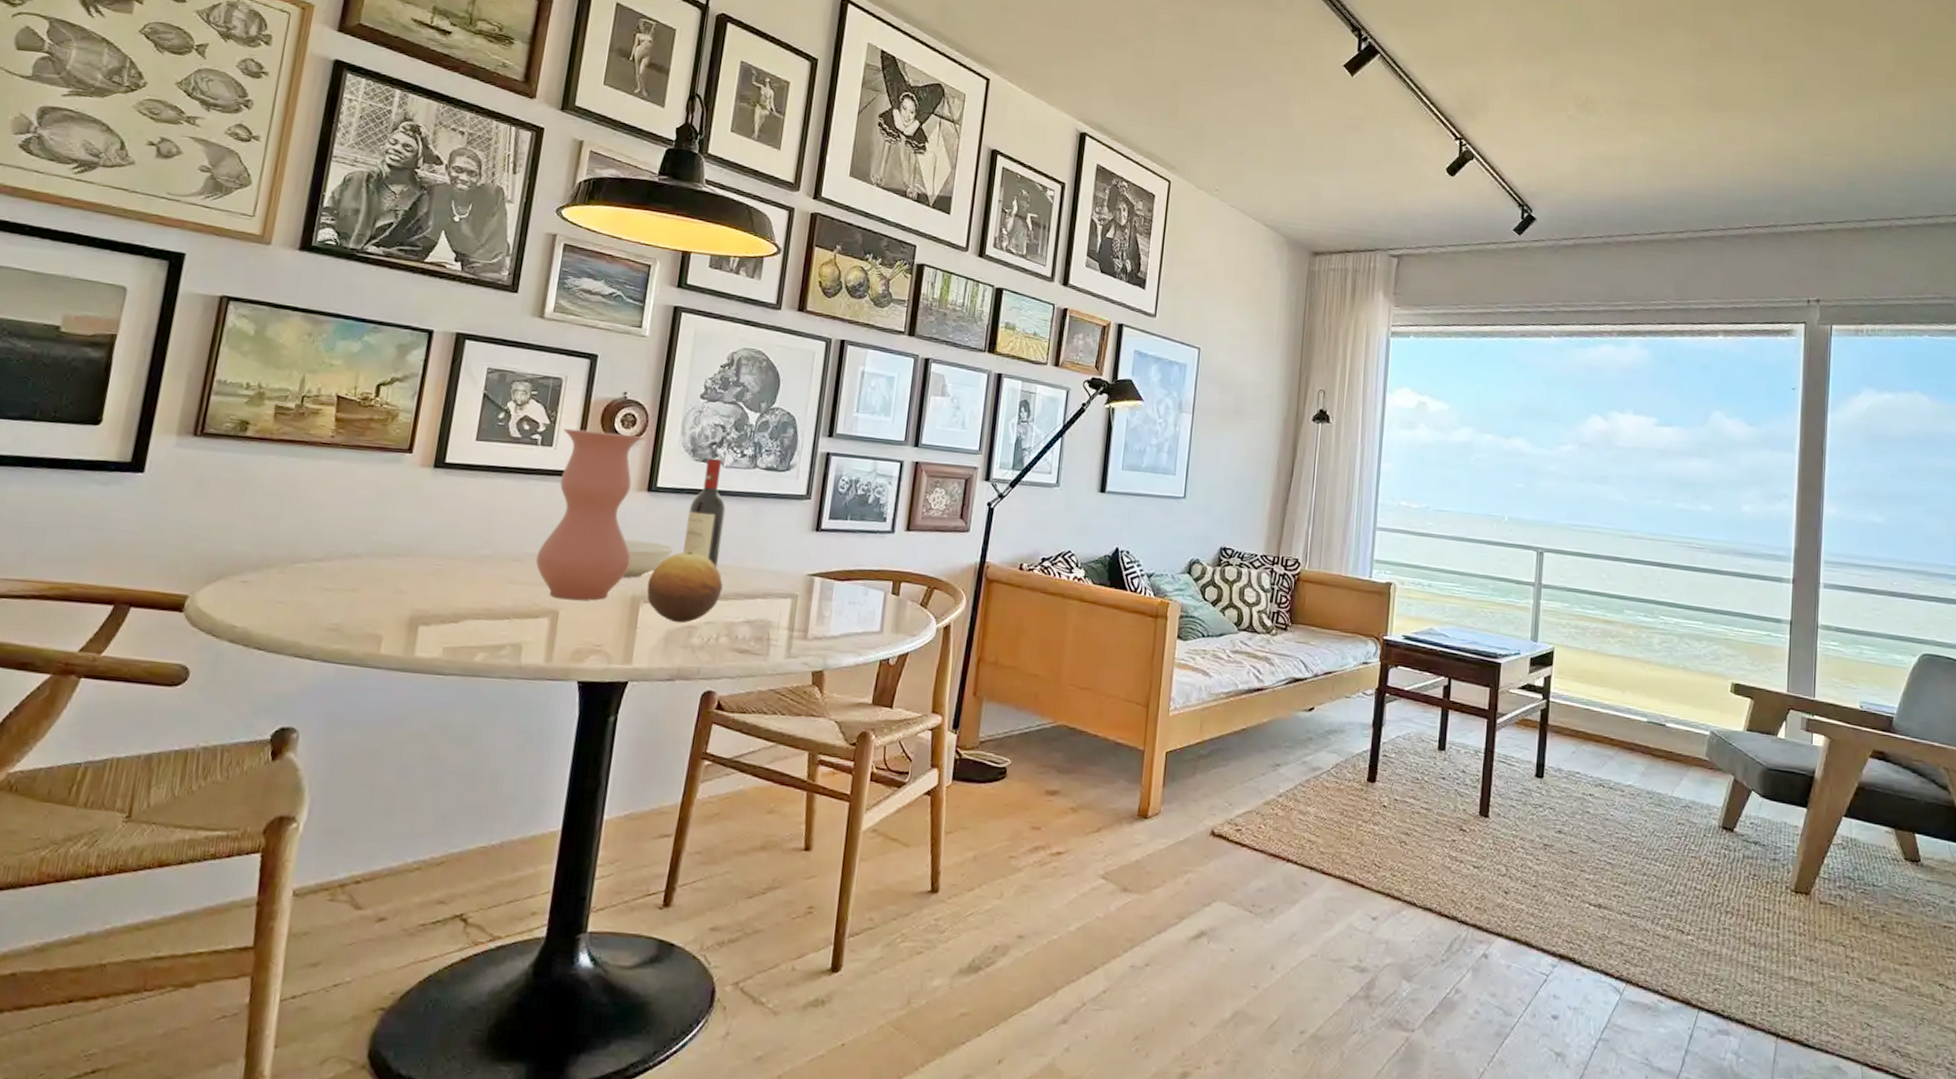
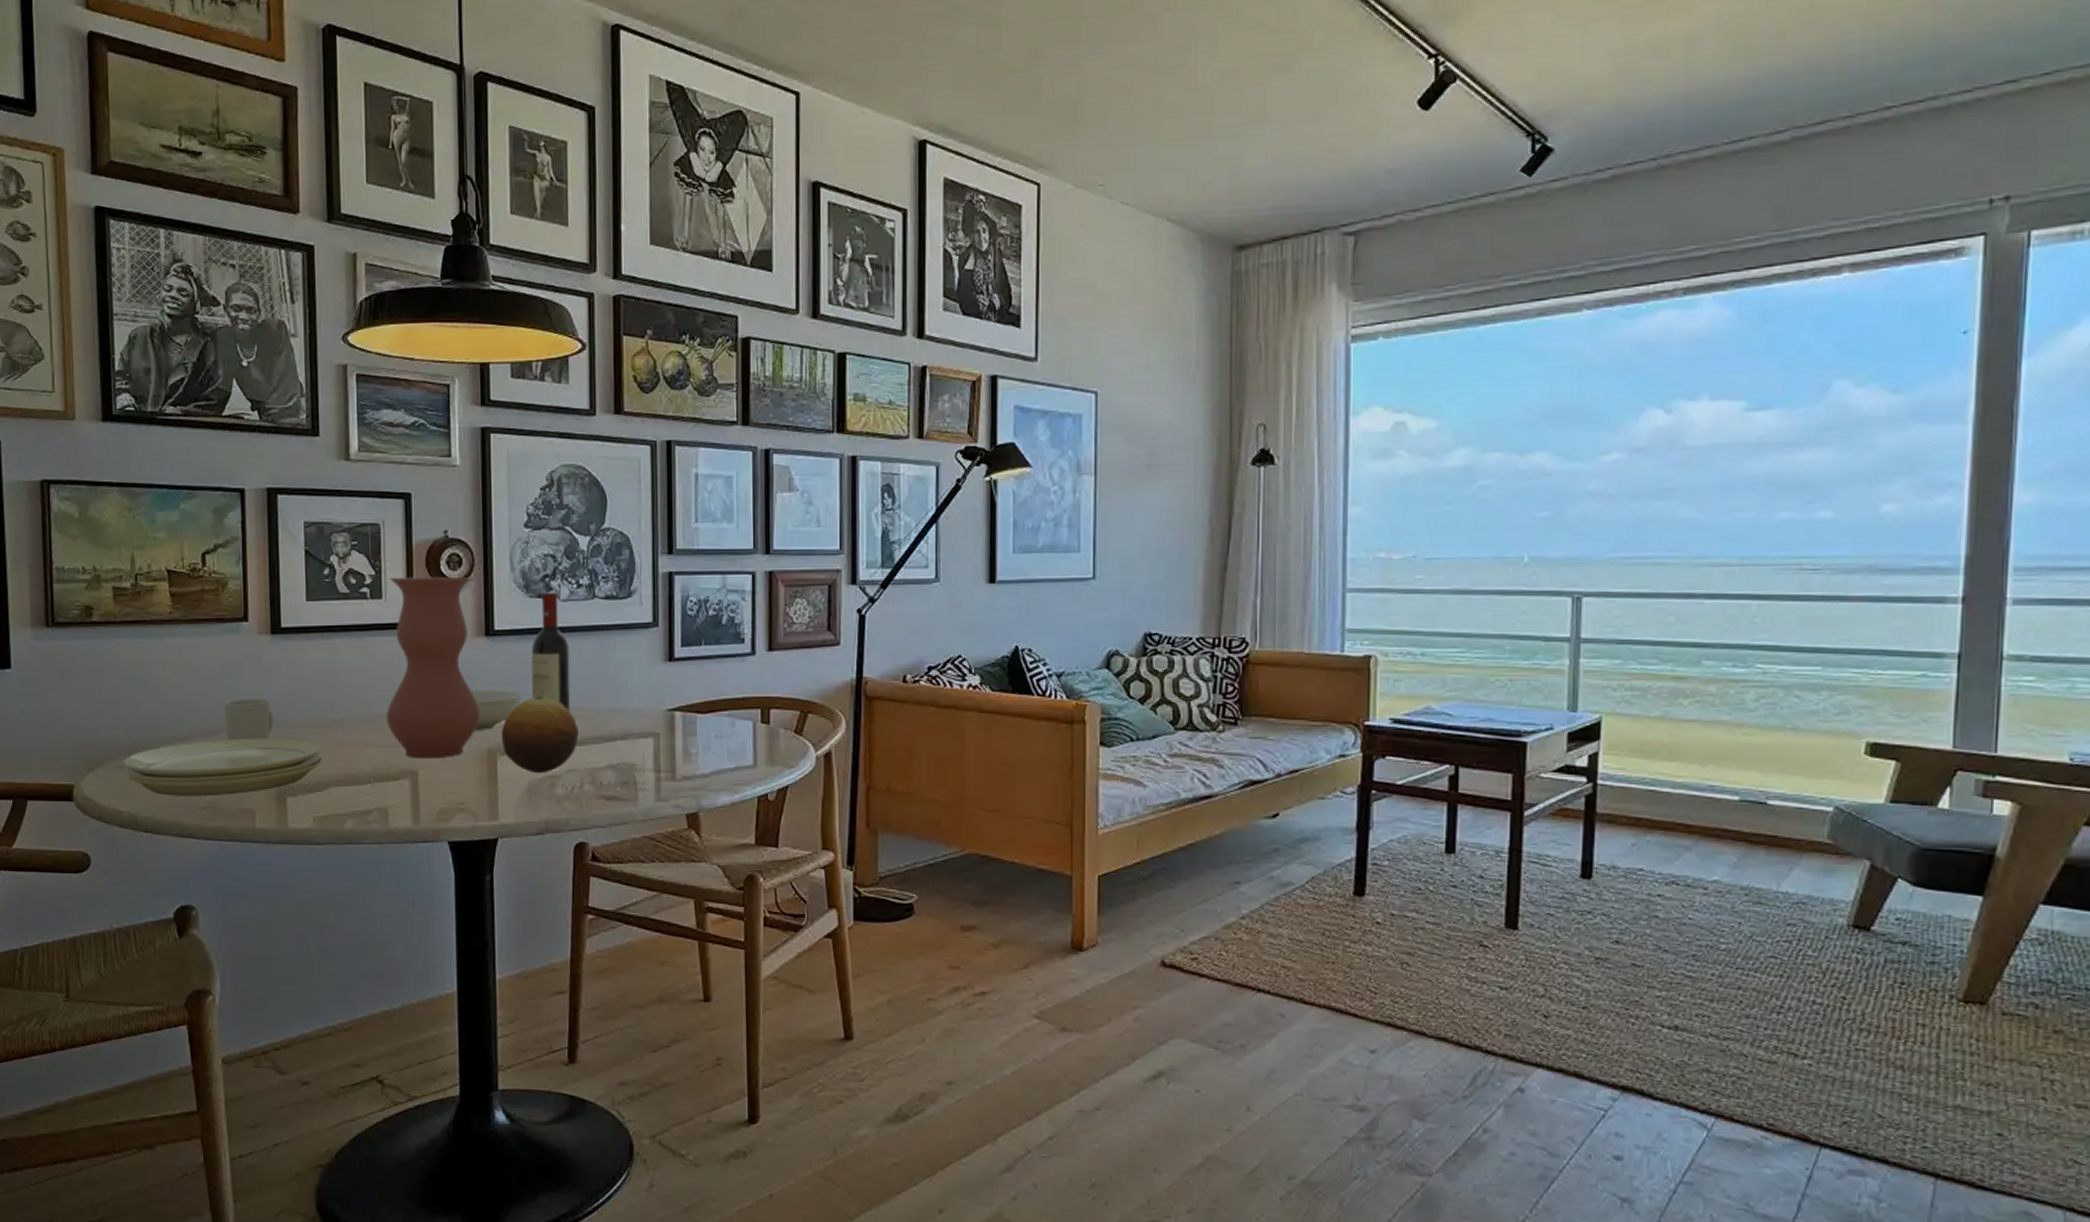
plate: none [247,563,465,619] -> present [122,738,324,796]
mug: none [367,526,421,568] -> present [223,698,274,741]

